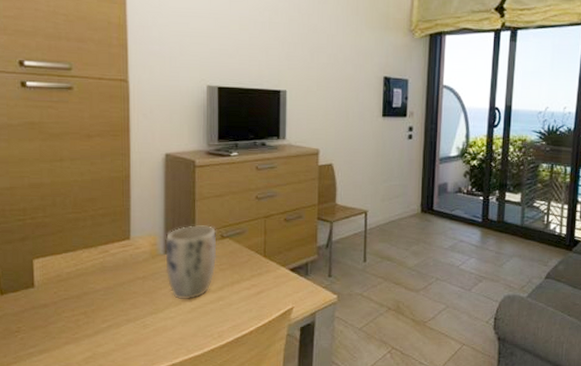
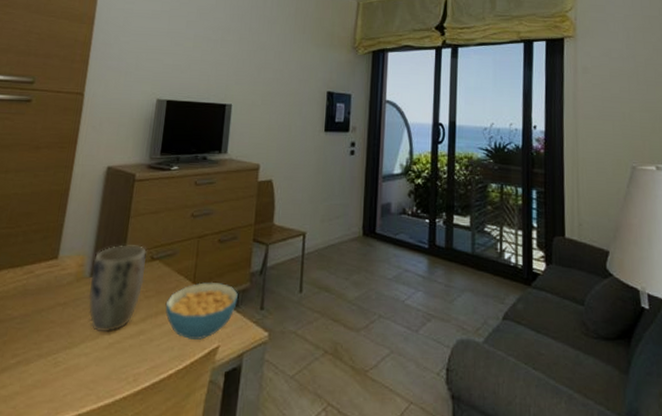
cereal bowl: none [240,256,307,303] -> present [165,282,238,340]

